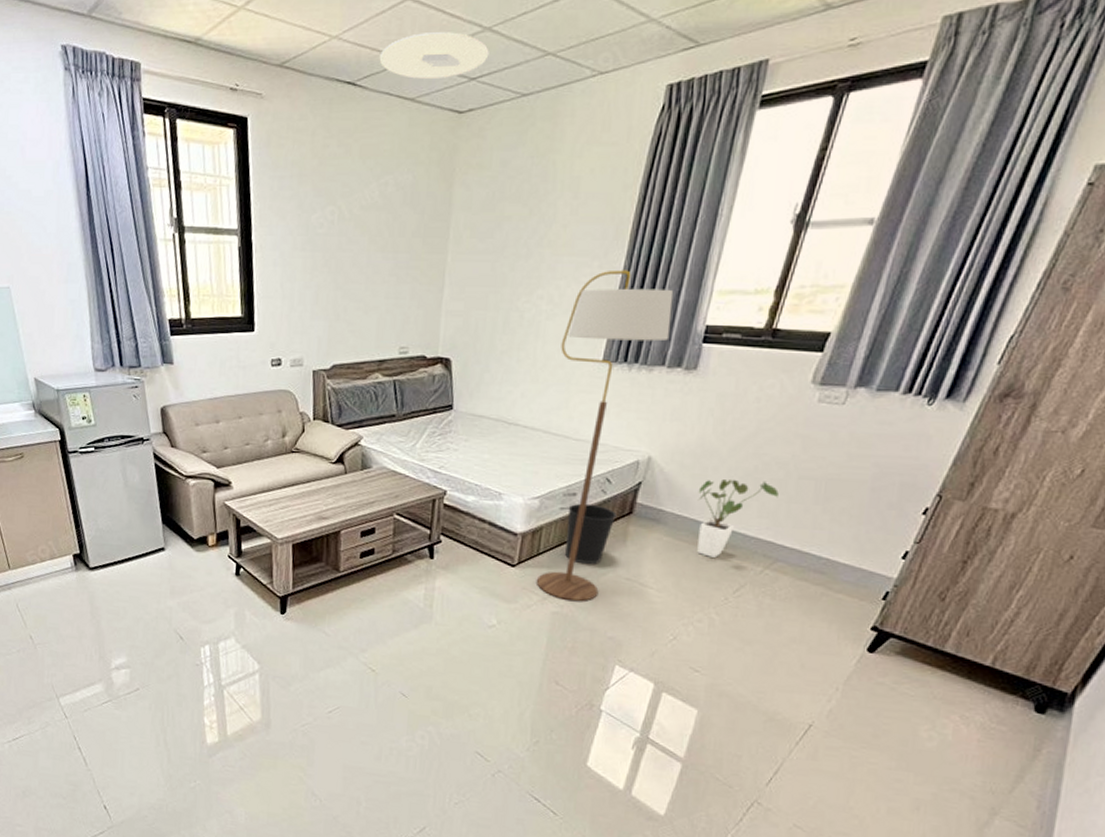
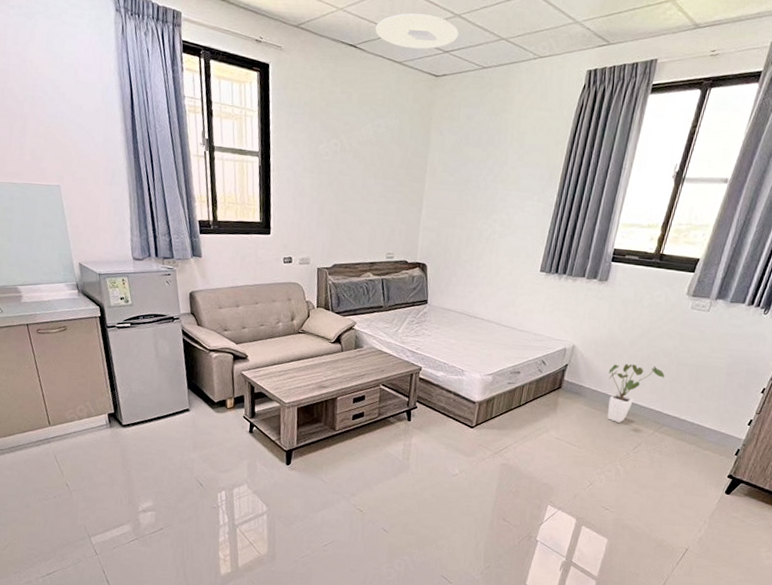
floor lamp: present [536,270,674,601] -> none [489,203,592,455]
wastebasket: present [565,503,617,565] -> none [511,380,550,427]

